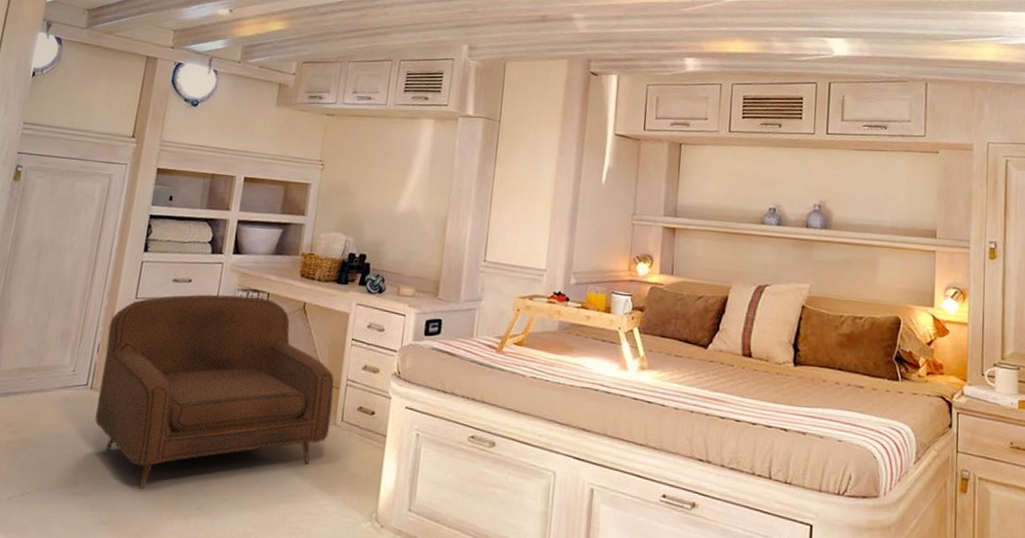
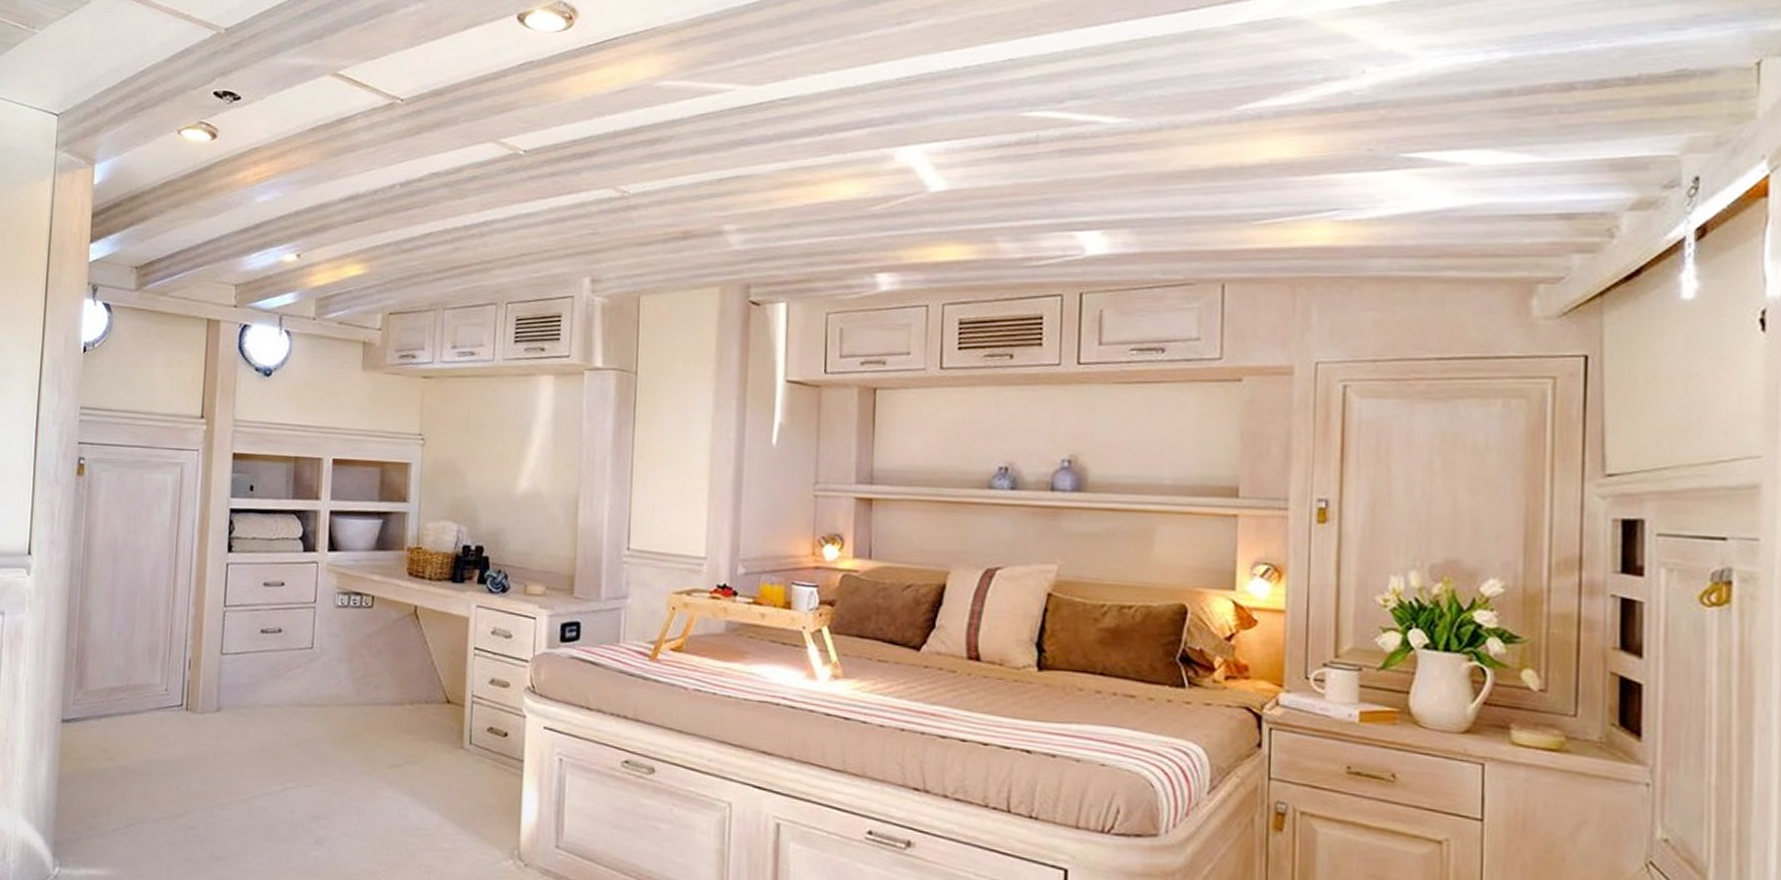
armchair: present [95,294,334,489] -> none [194,599,458,821]

